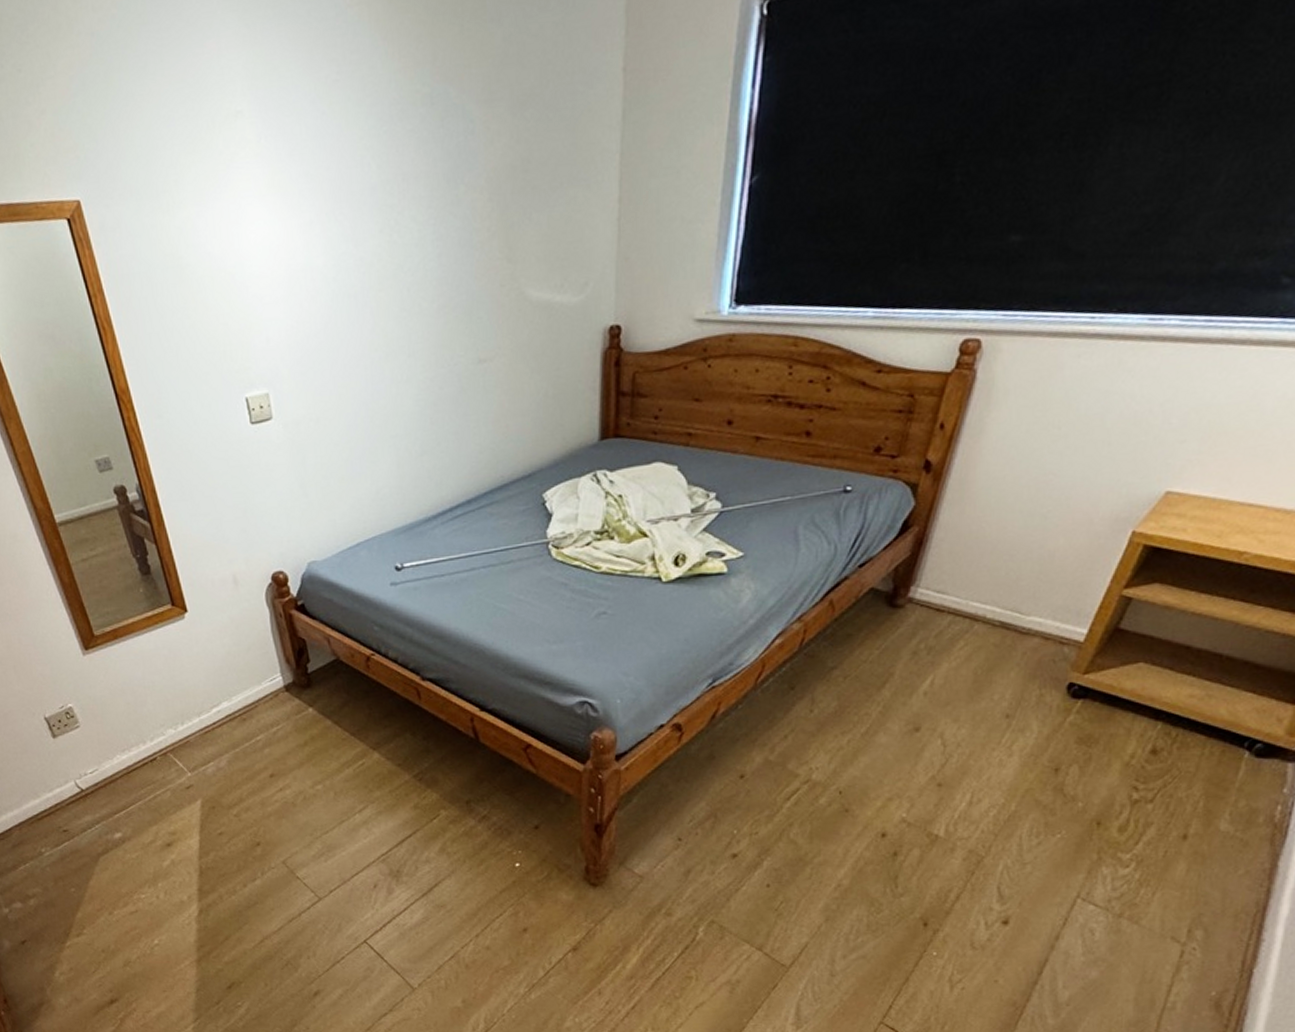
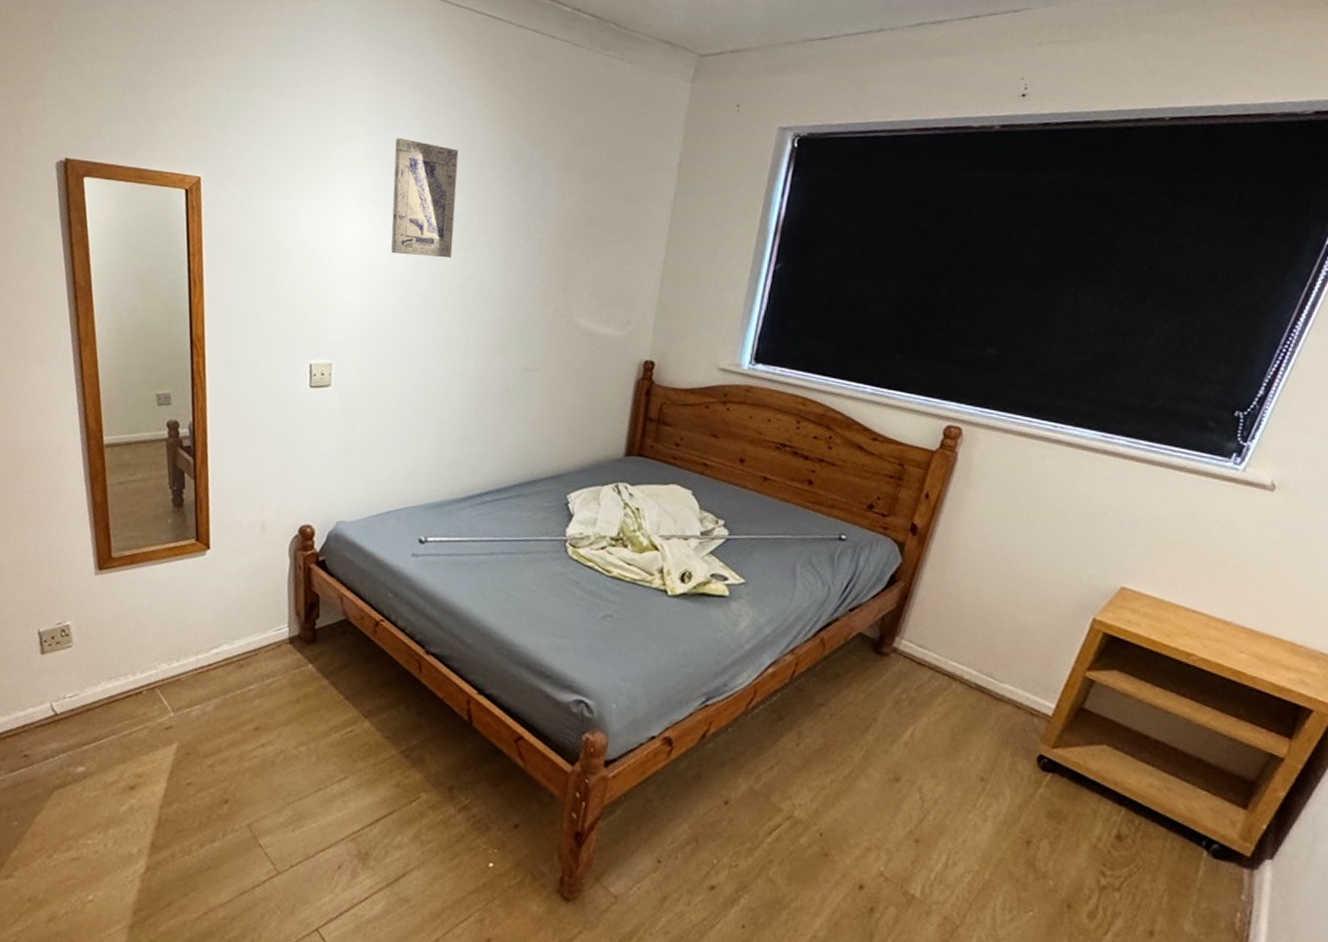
wall art: none [285,103,375,252] -> present [391,138,459,259]

